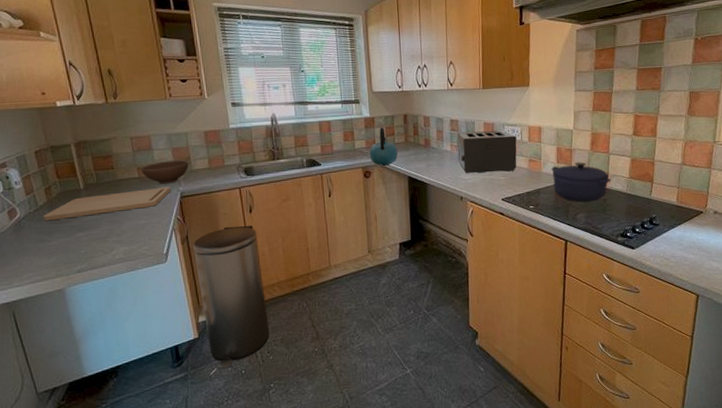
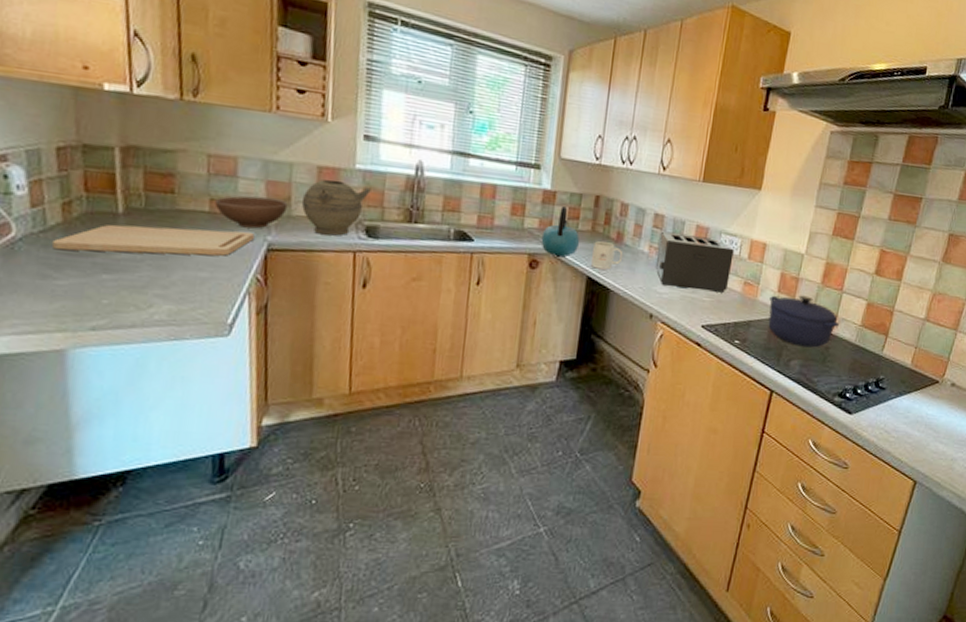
pedal bin: present [193,225,270,369] -> none [270,301,368,494]
ceramic jug: none [197,139,243,180] -> present [301,179,371,236]
mug: none [408,148,433,170] -> present [591,241,623,270]

